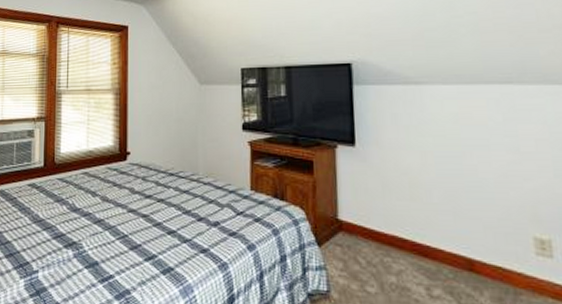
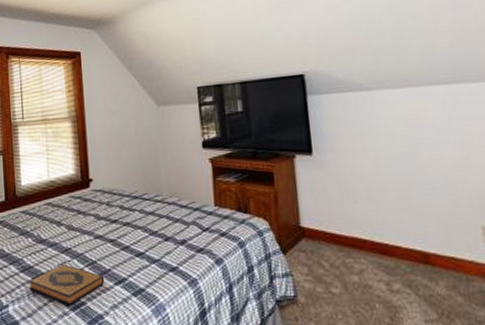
hardback book: none [60,234,135,277] -> present [29,263,105,305]

